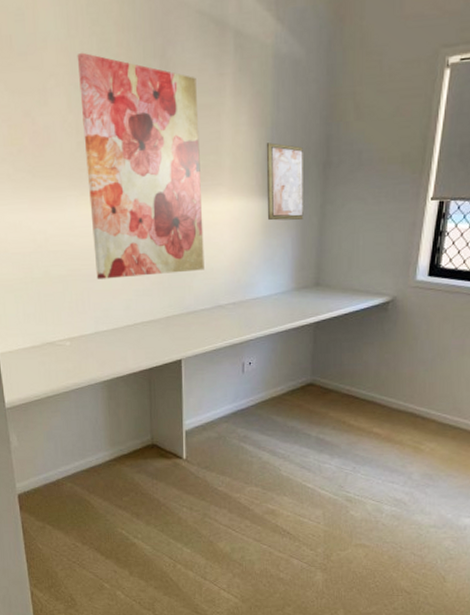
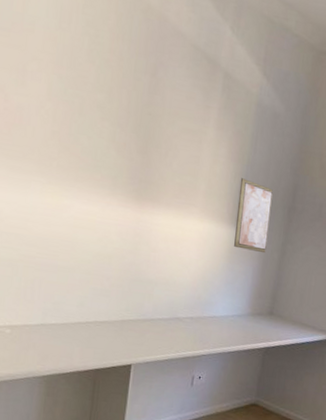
wall art: present [77,52,204,279] -> none [52,47,183,282]

